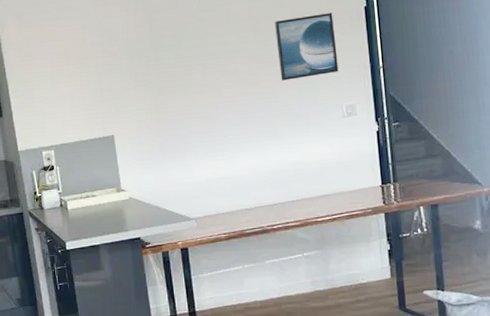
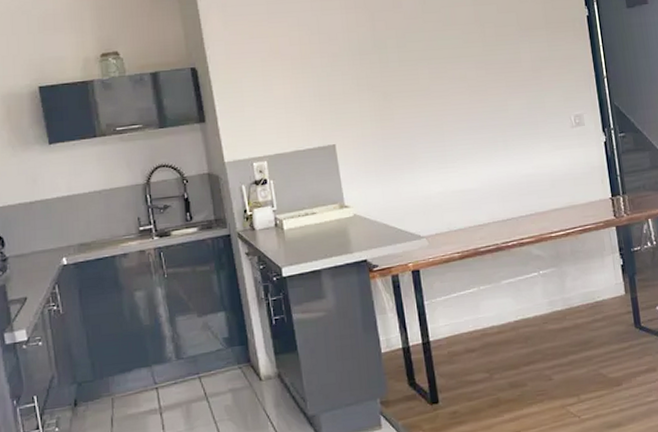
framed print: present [275,13,339,81] -> none [501,20,566,88]

